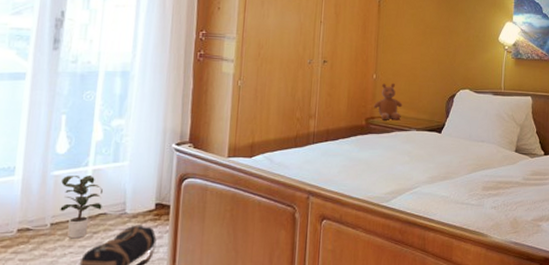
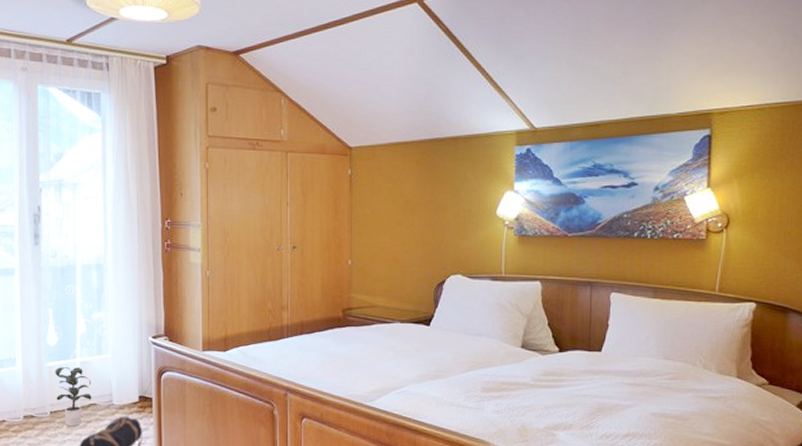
teddy bear: present [374,83,403,120] -> none [351,269,383,311]

